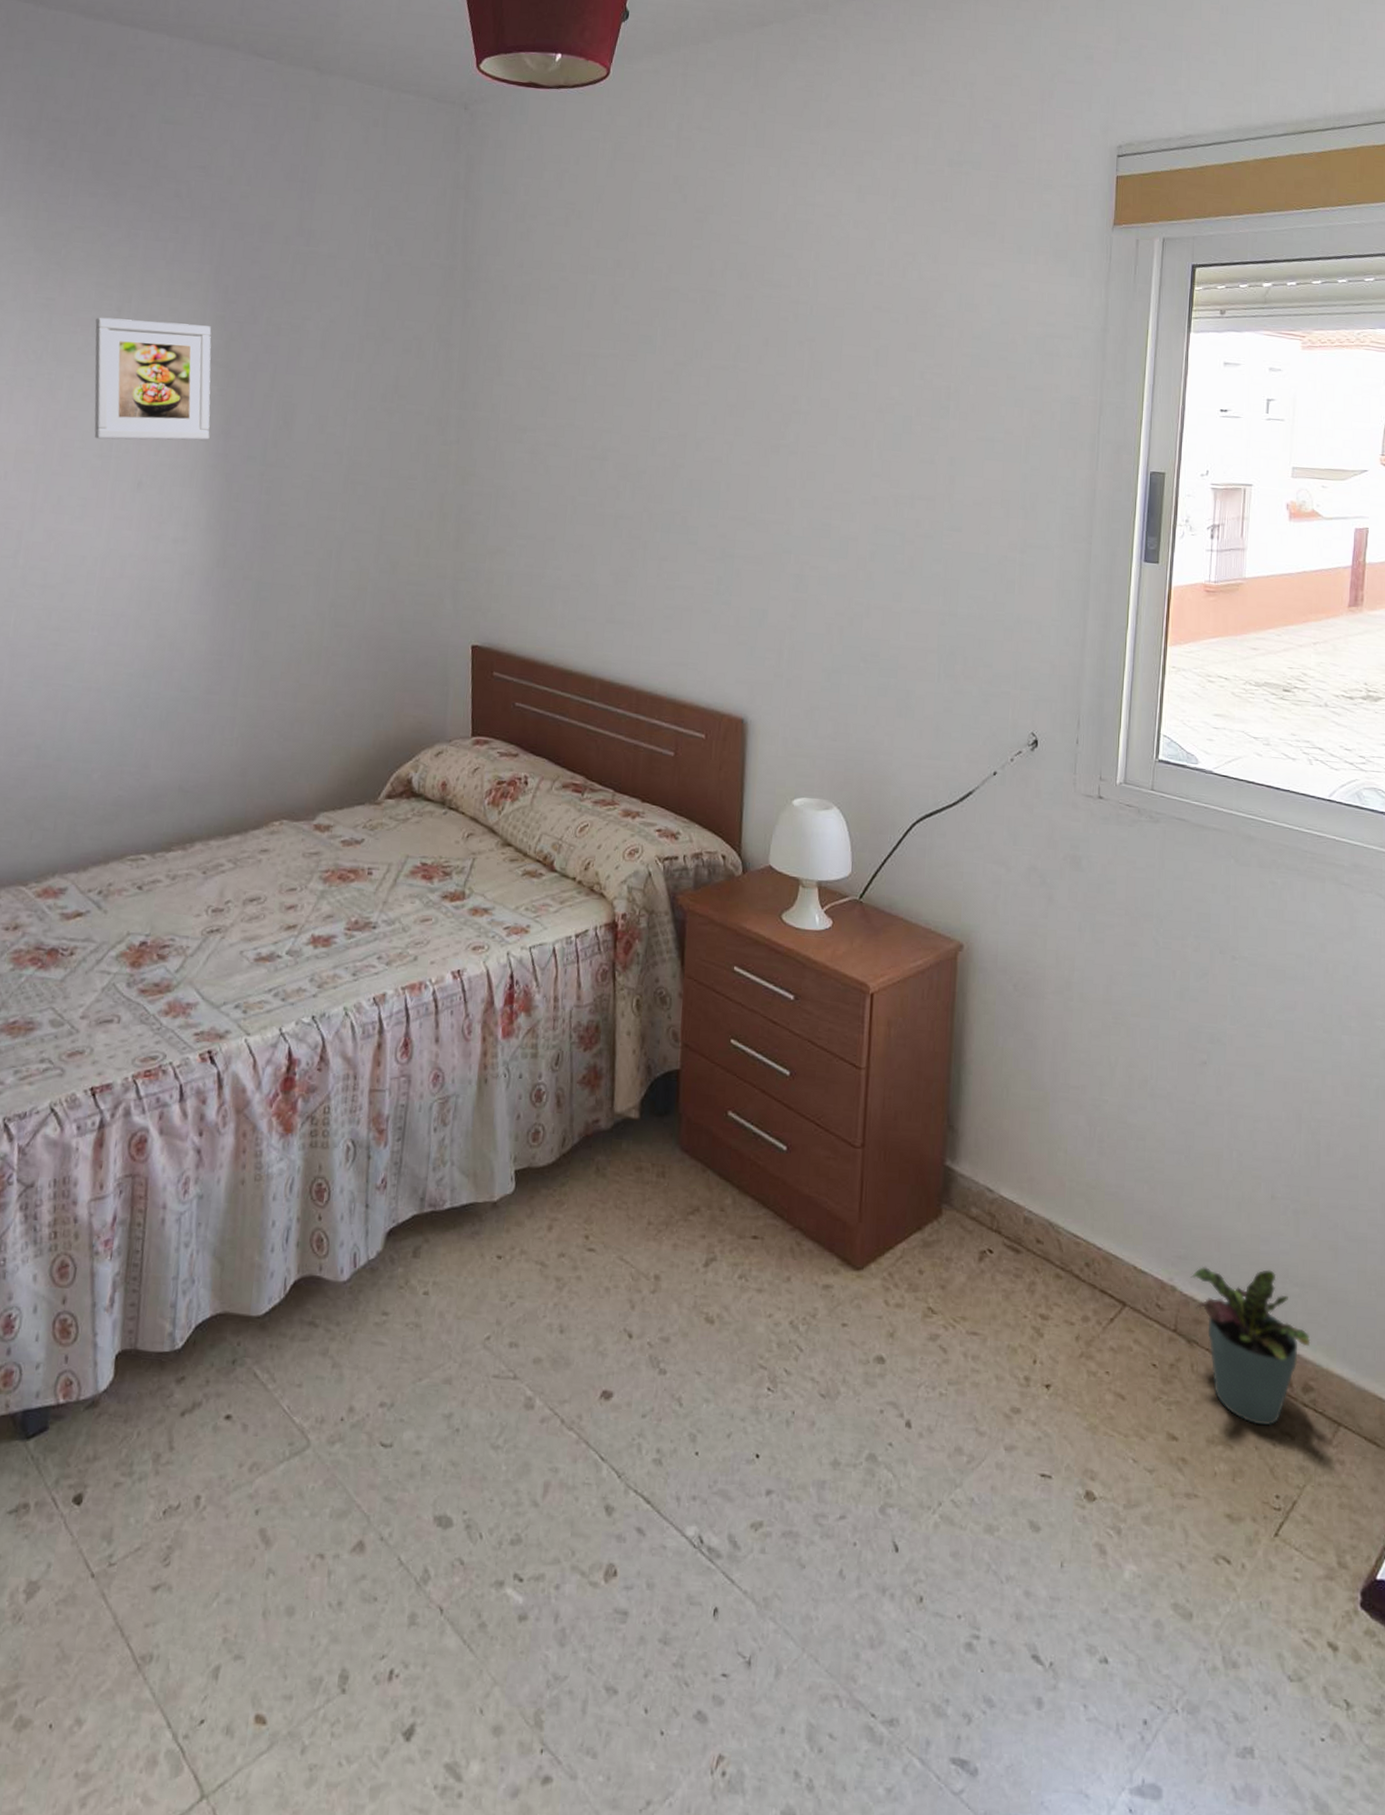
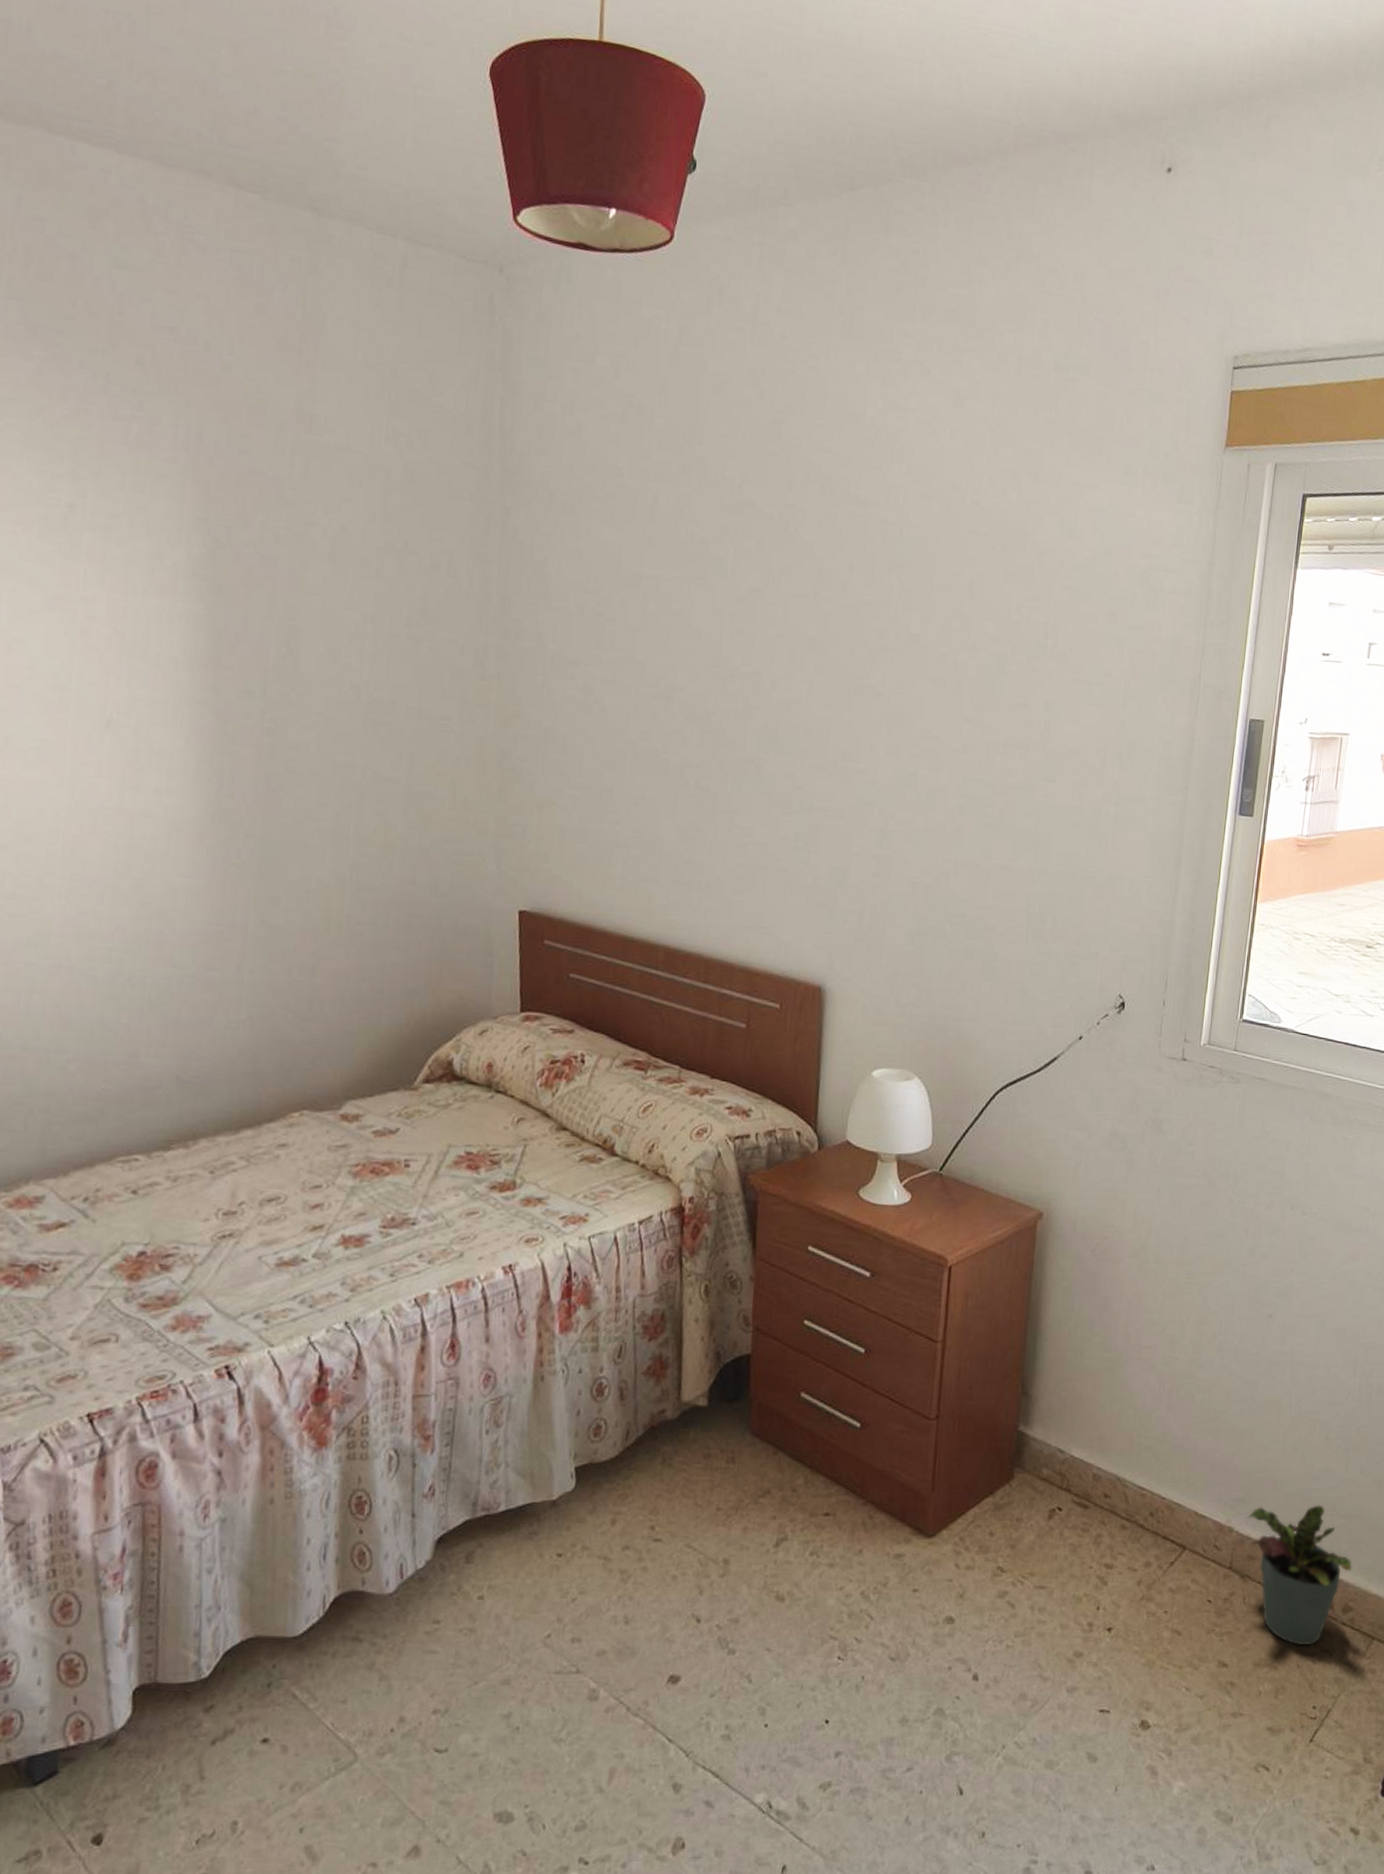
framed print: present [94,317,212,441] -> none [40,514,196,671]

